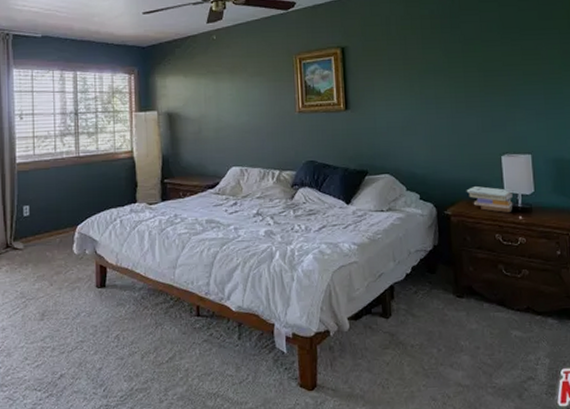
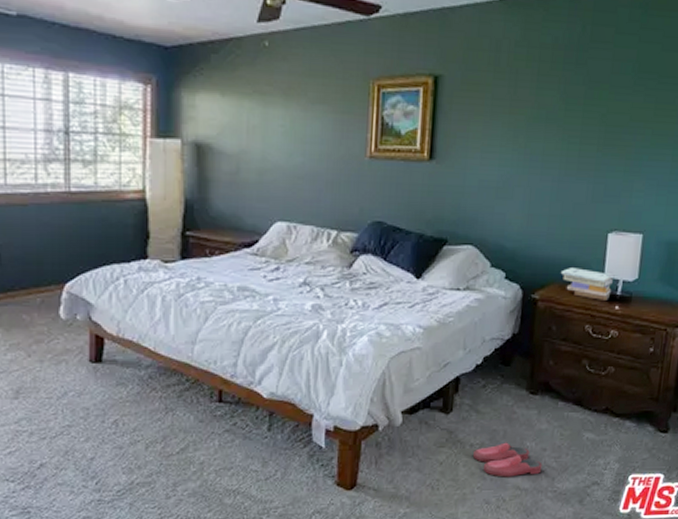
slippers: none [414,342,479,375] -> present [472,442,542,477]

